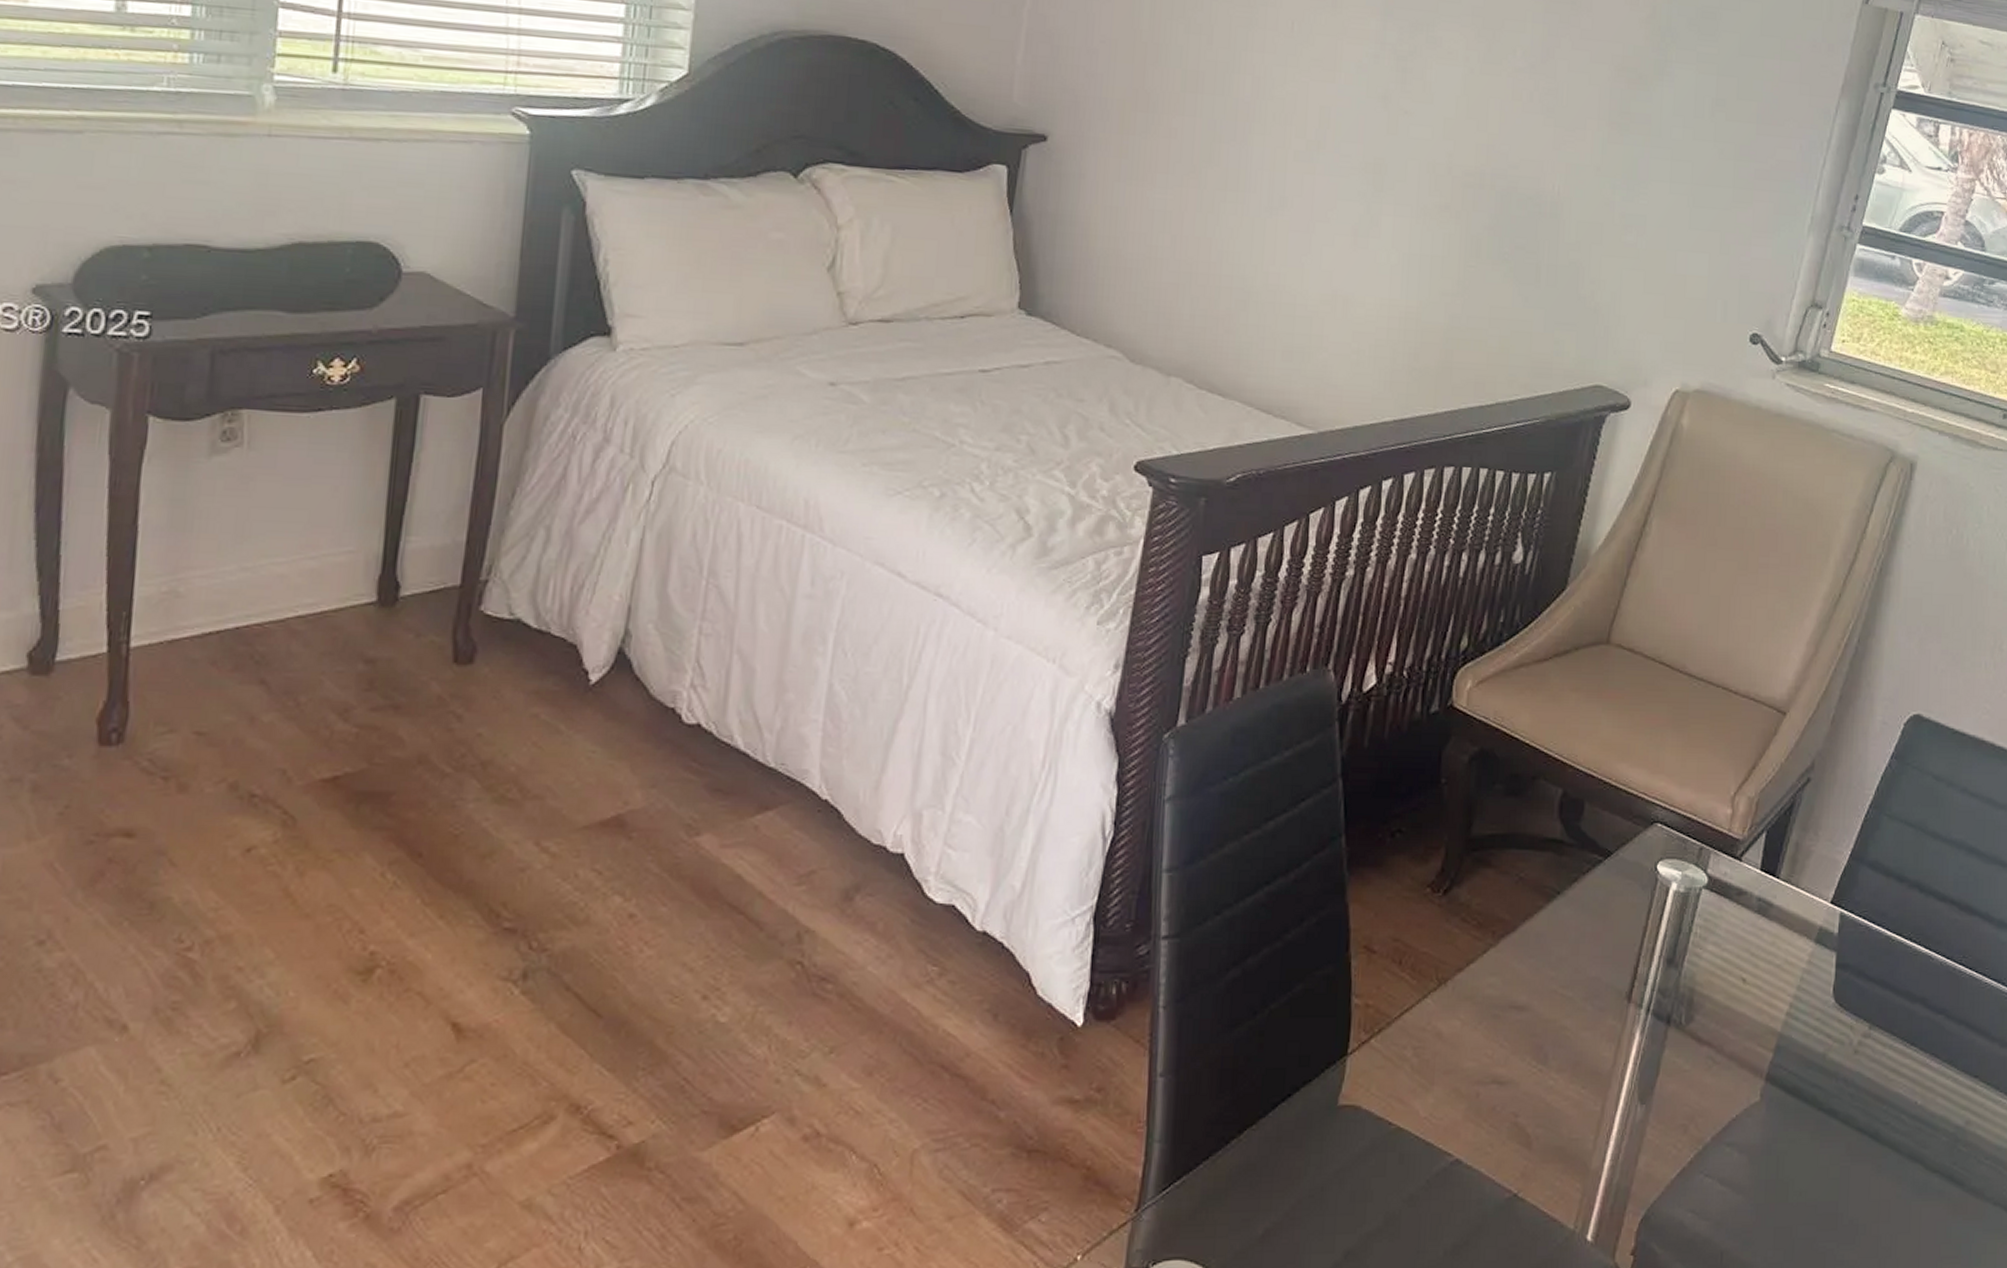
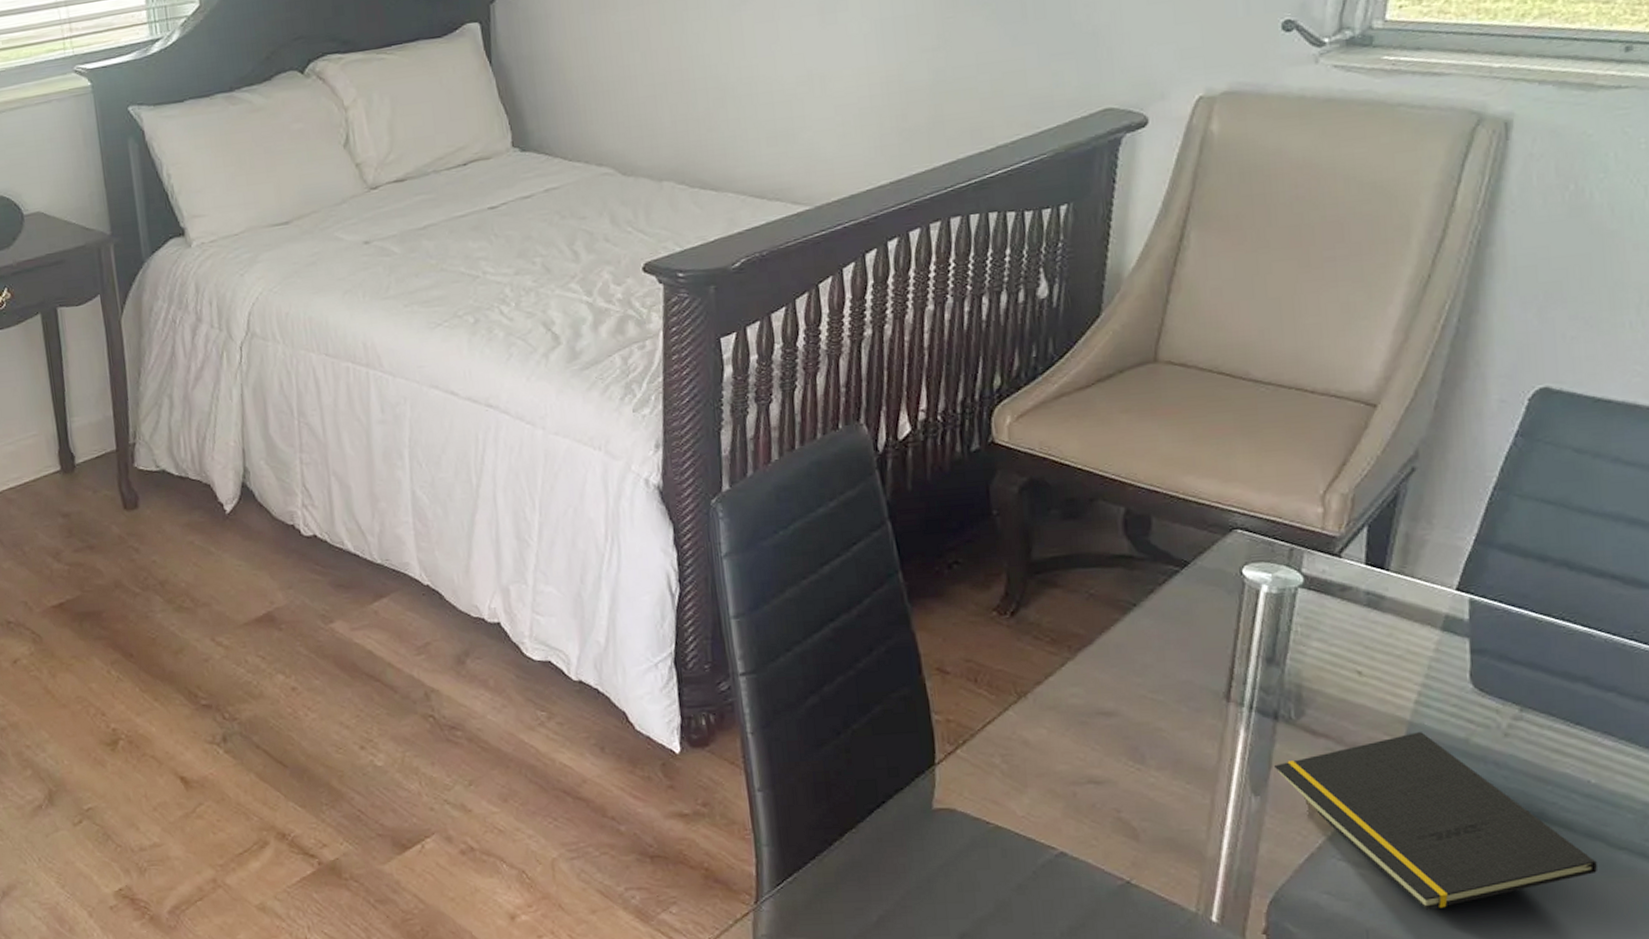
notepad: none [1662,1045,1916,1231] -> present [1274,732,1599,910]

